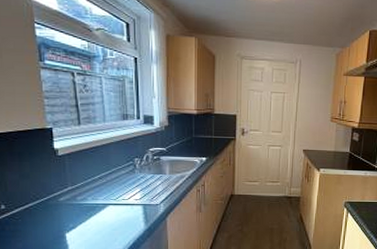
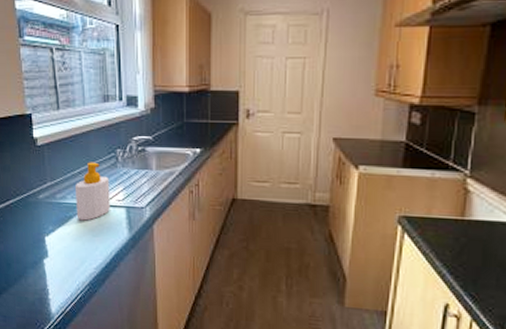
soap bottle: none [95,169,128,218] -> present [74,162,110,221]

